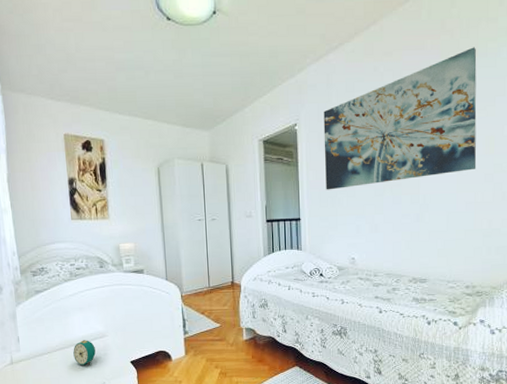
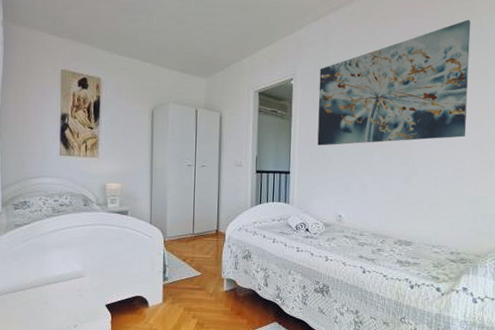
alarm clock: present [73,340,96,366] -> none [47,279,71,306]

